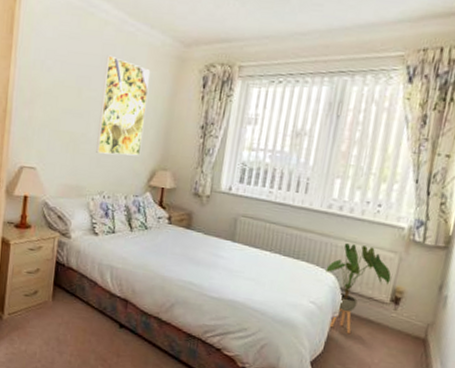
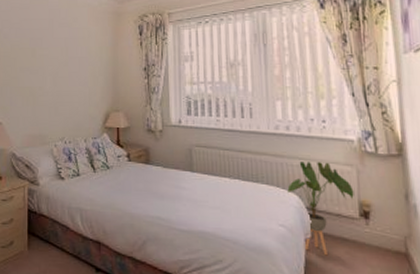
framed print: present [96,55,150,156] -> none [53,18,93,103]

